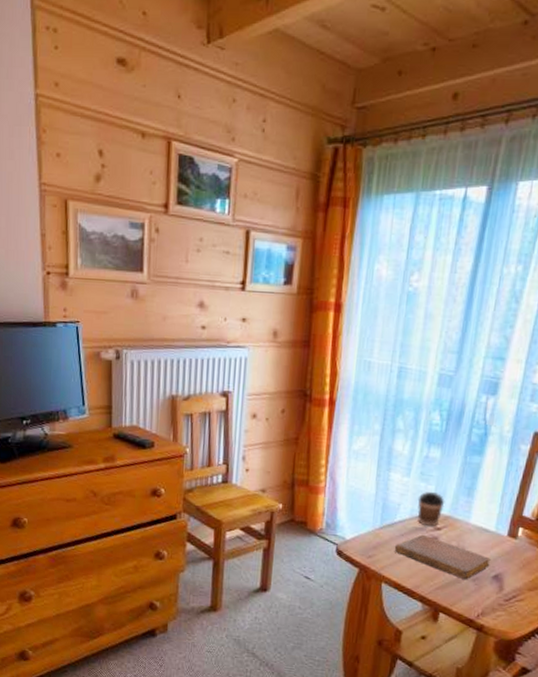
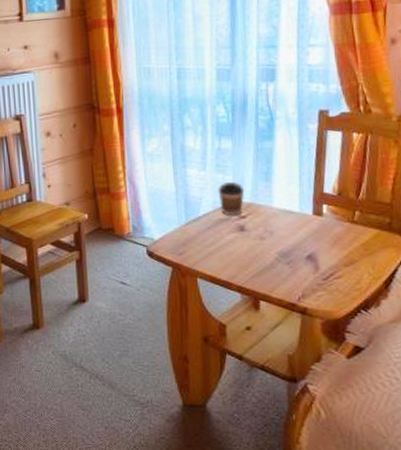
notebook: present [395,534,491,580] -> none [204,224,301,265]

